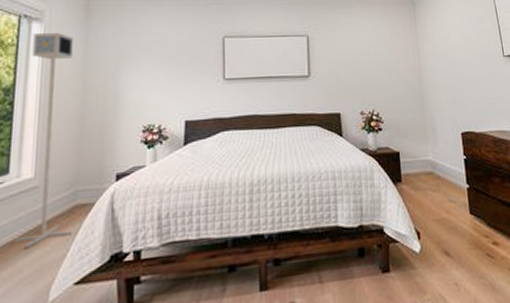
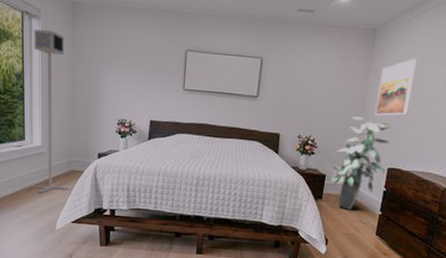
indoor plant: none [404,81,460,189] -> present [331,116,391,210]
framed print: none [428,19,464,78] -> present [374,58,418,116]

